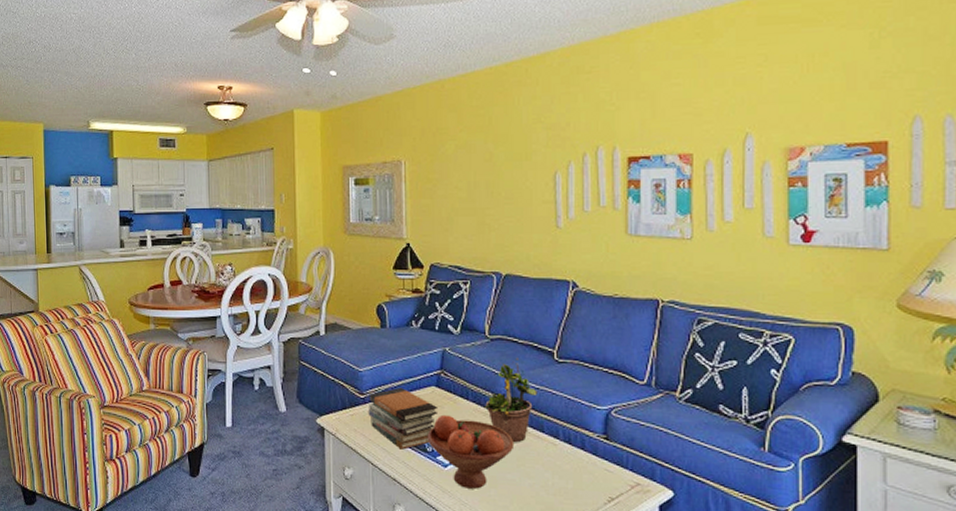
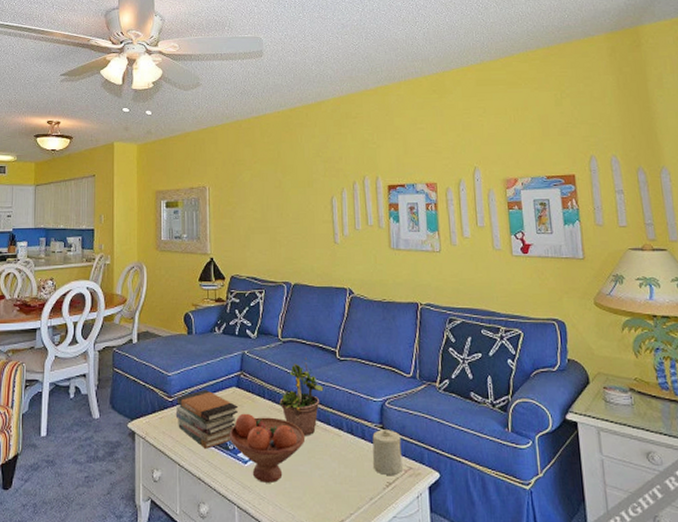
candle: none [594,440,628,491] -> present [372,430,402,476]

